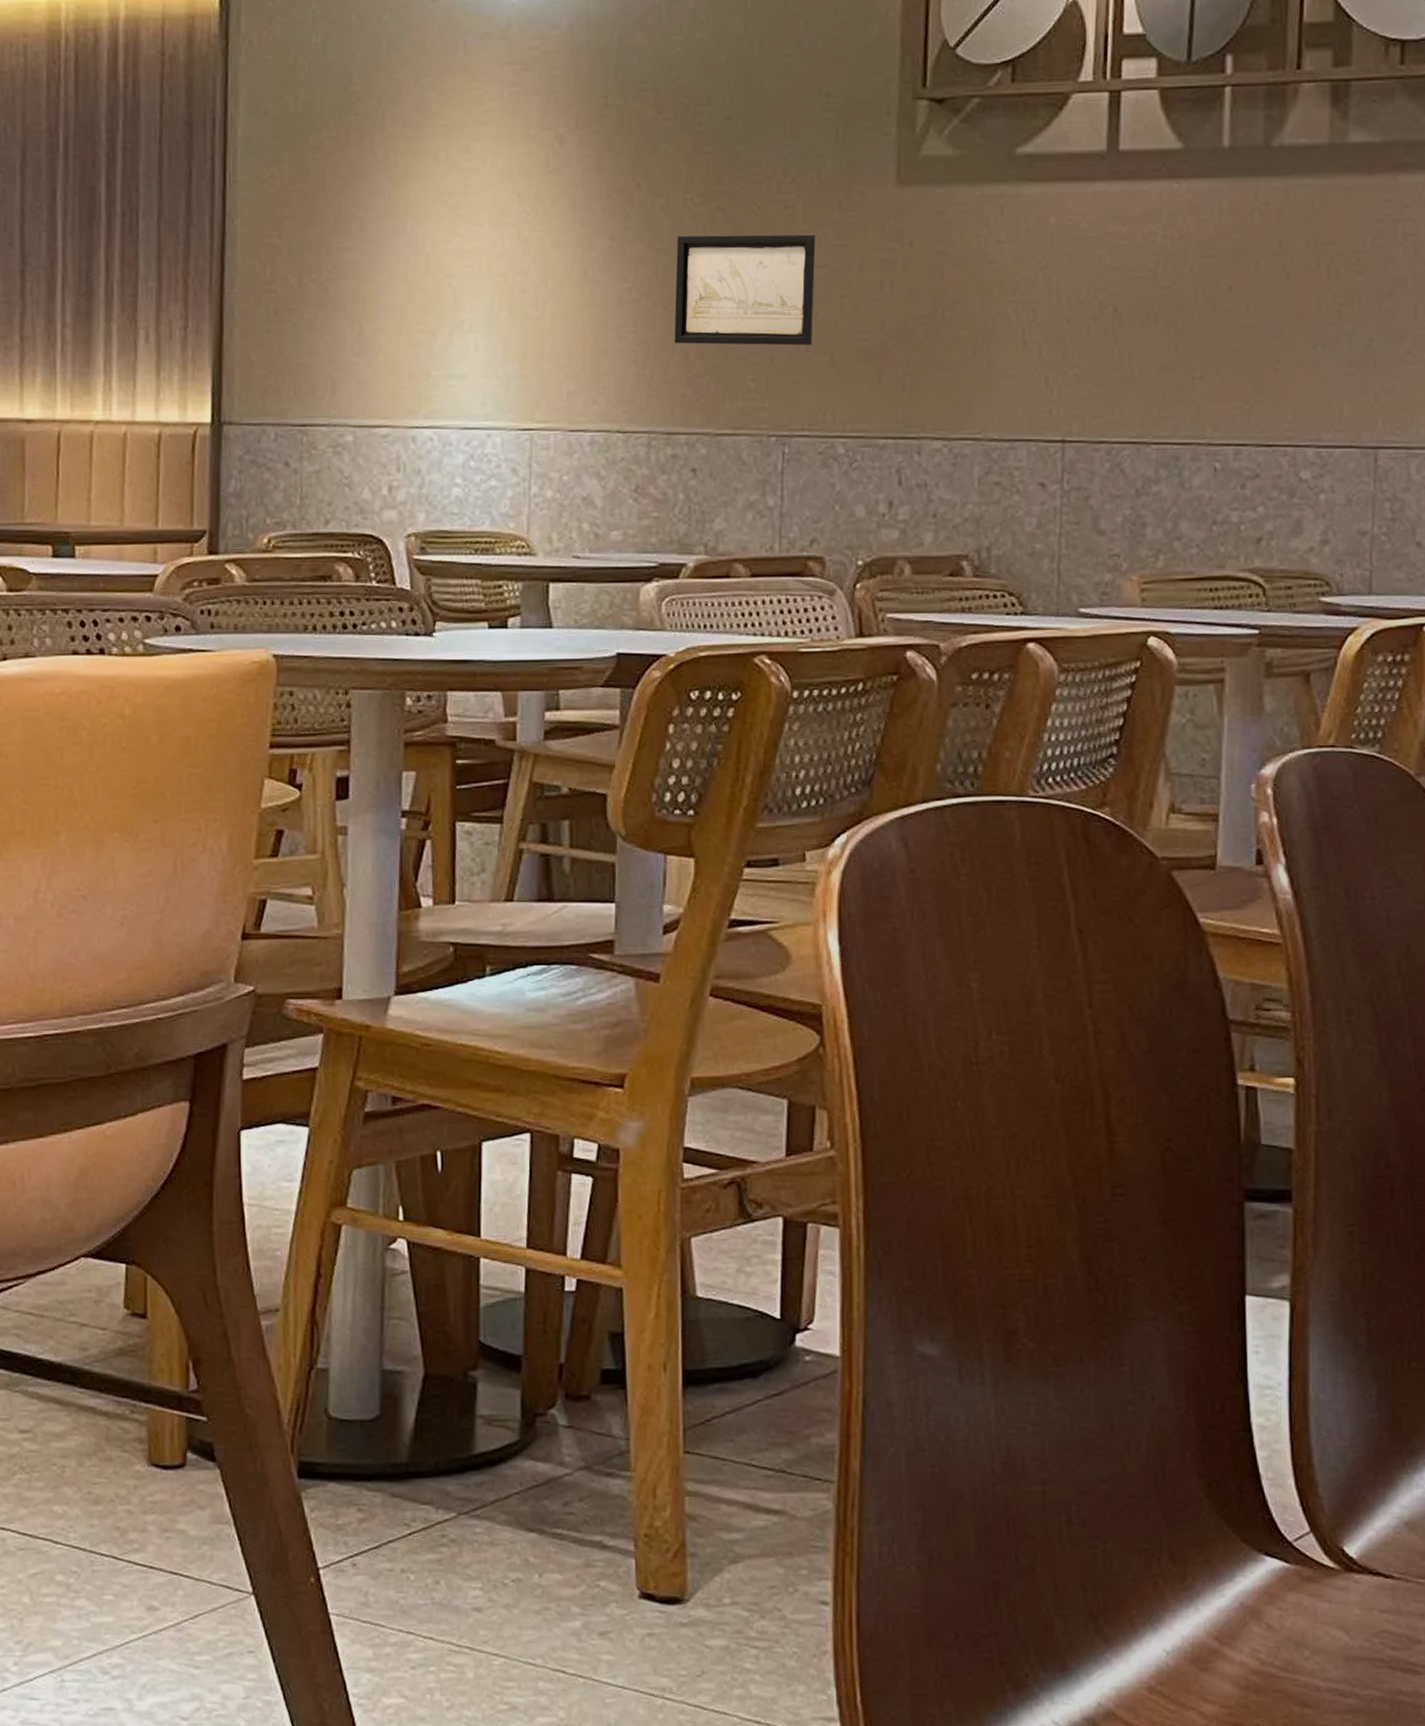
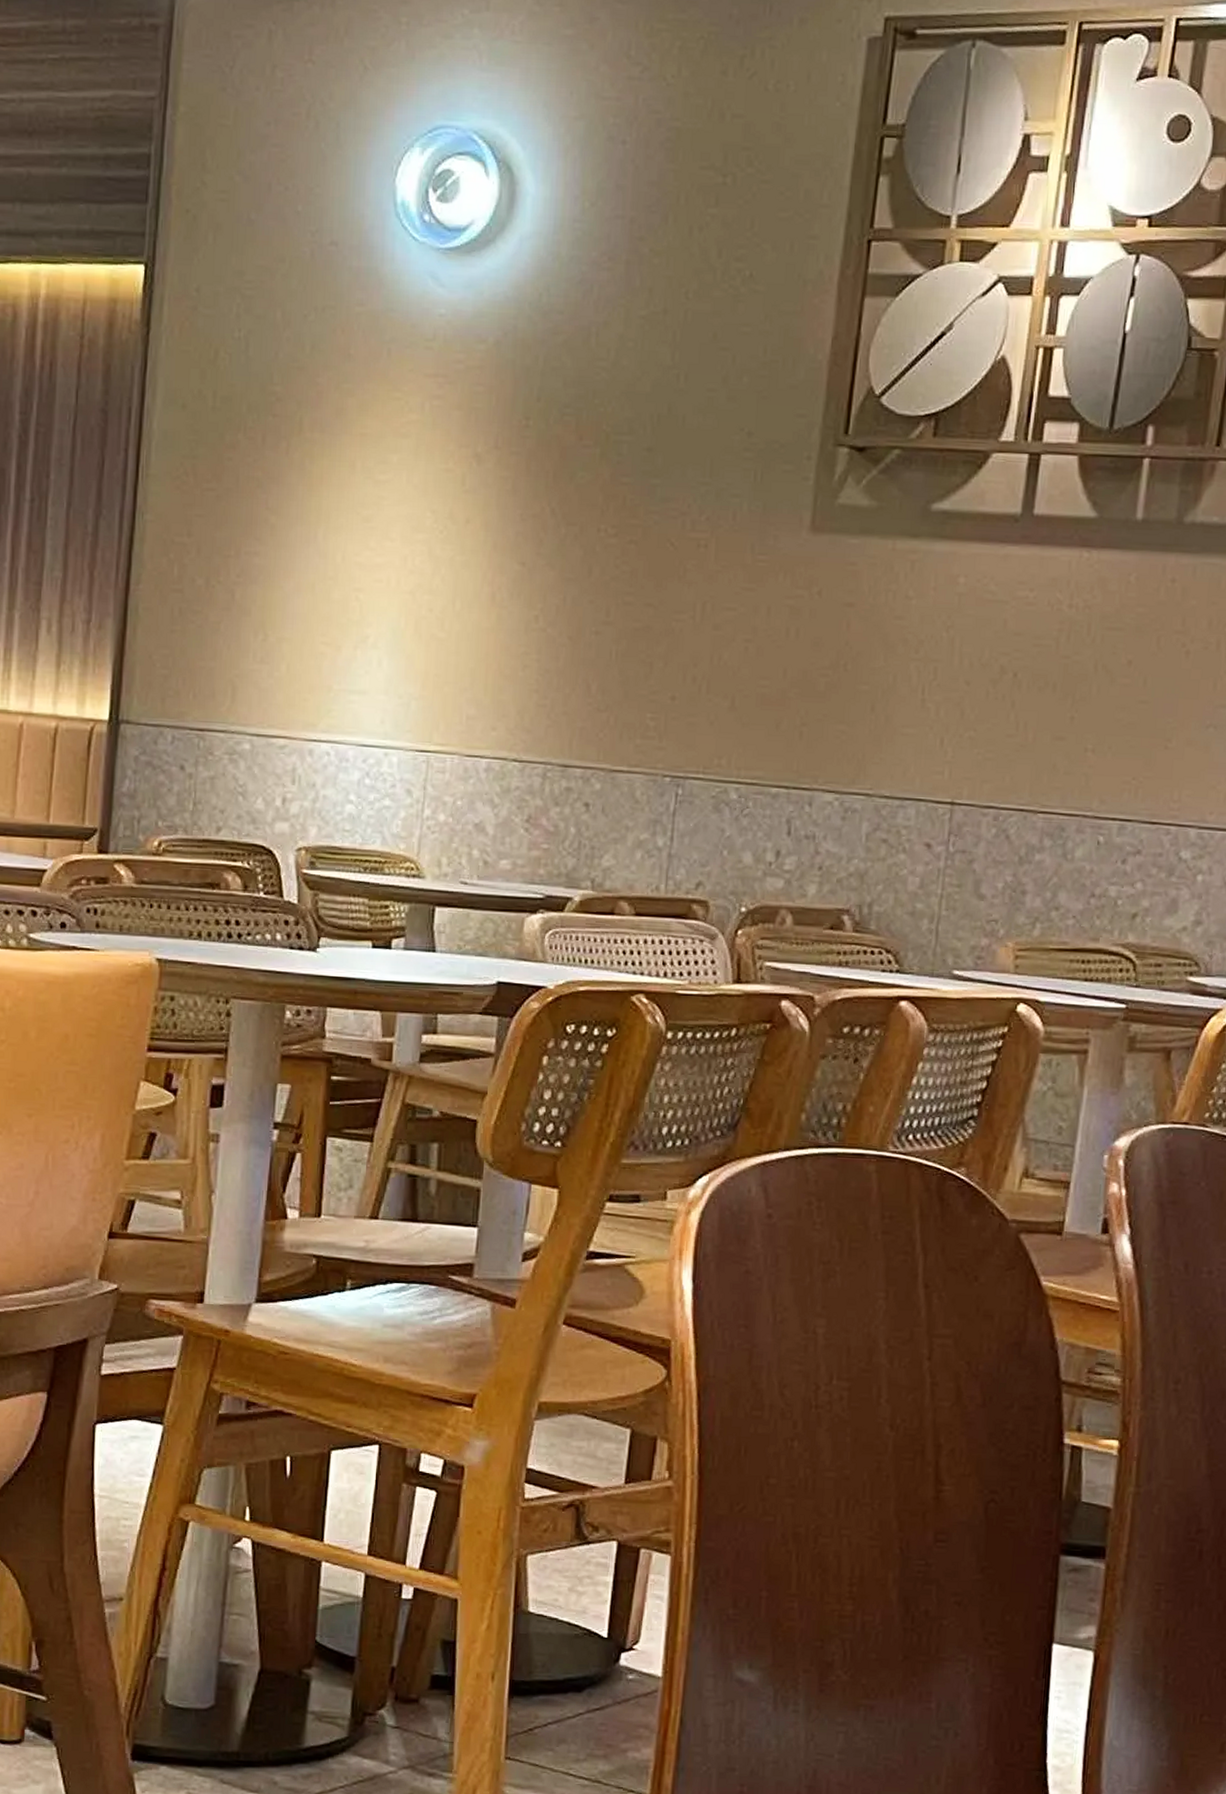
wall art: present [674,234,816,346] -> none [577,566,726,688]

